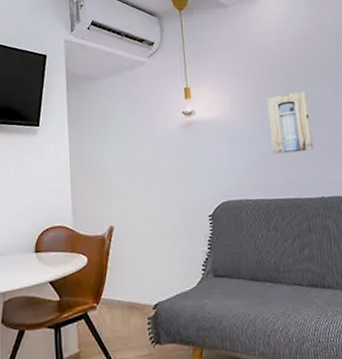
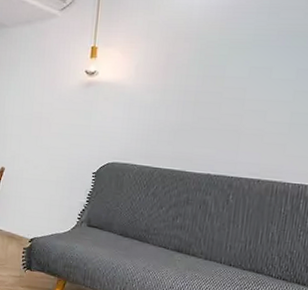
wall art: present [266,91,314,154] -> none [168,65,219,128]

